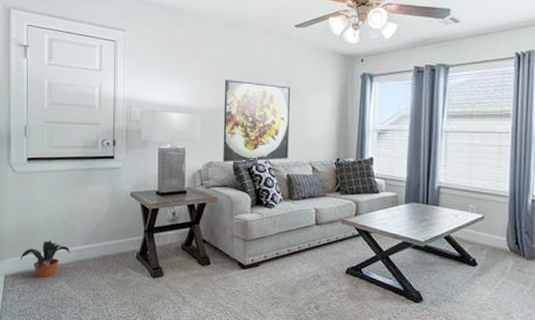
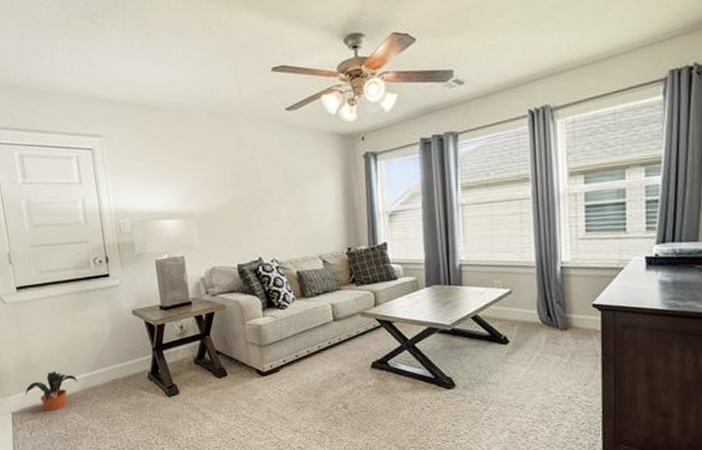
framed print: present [223,80,291,163] -> none [217,176,296,267]

